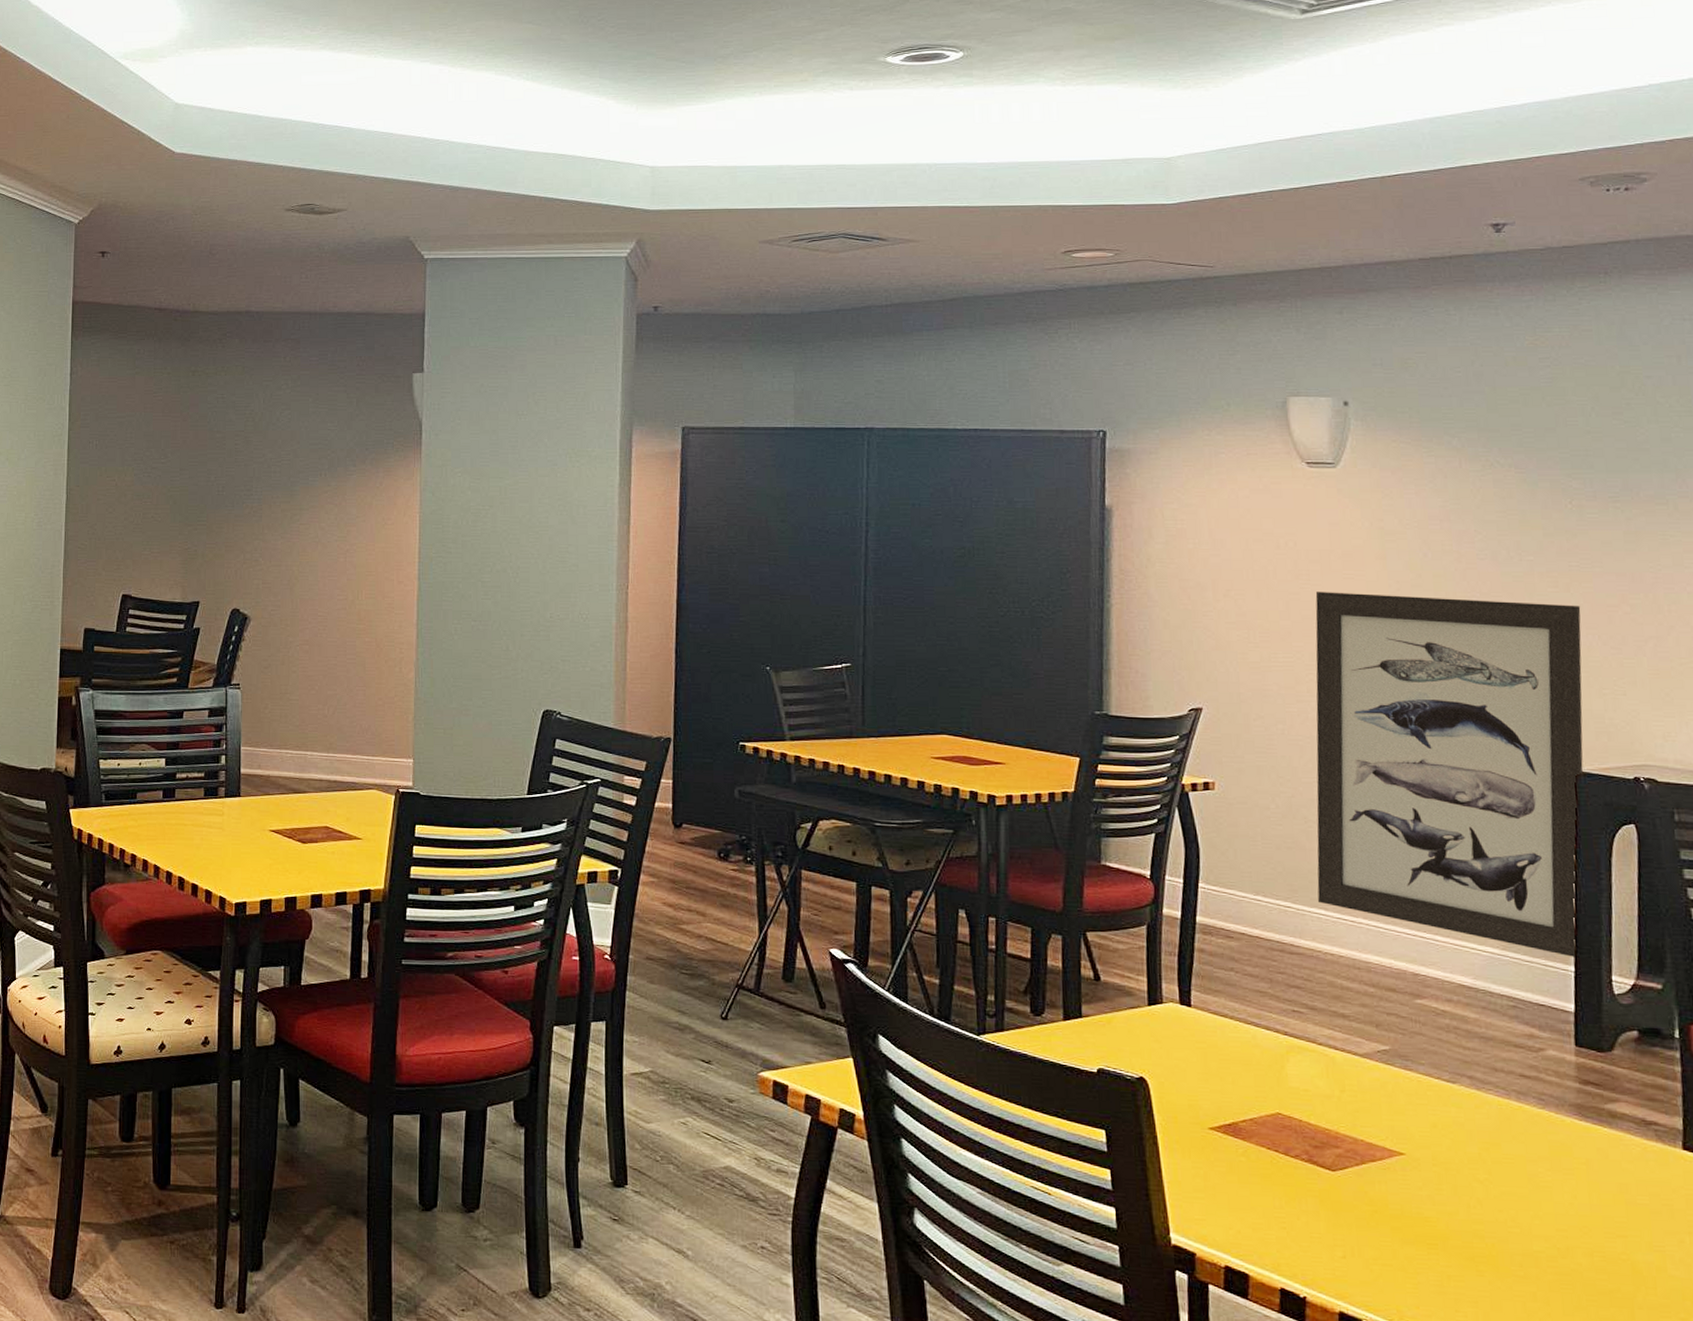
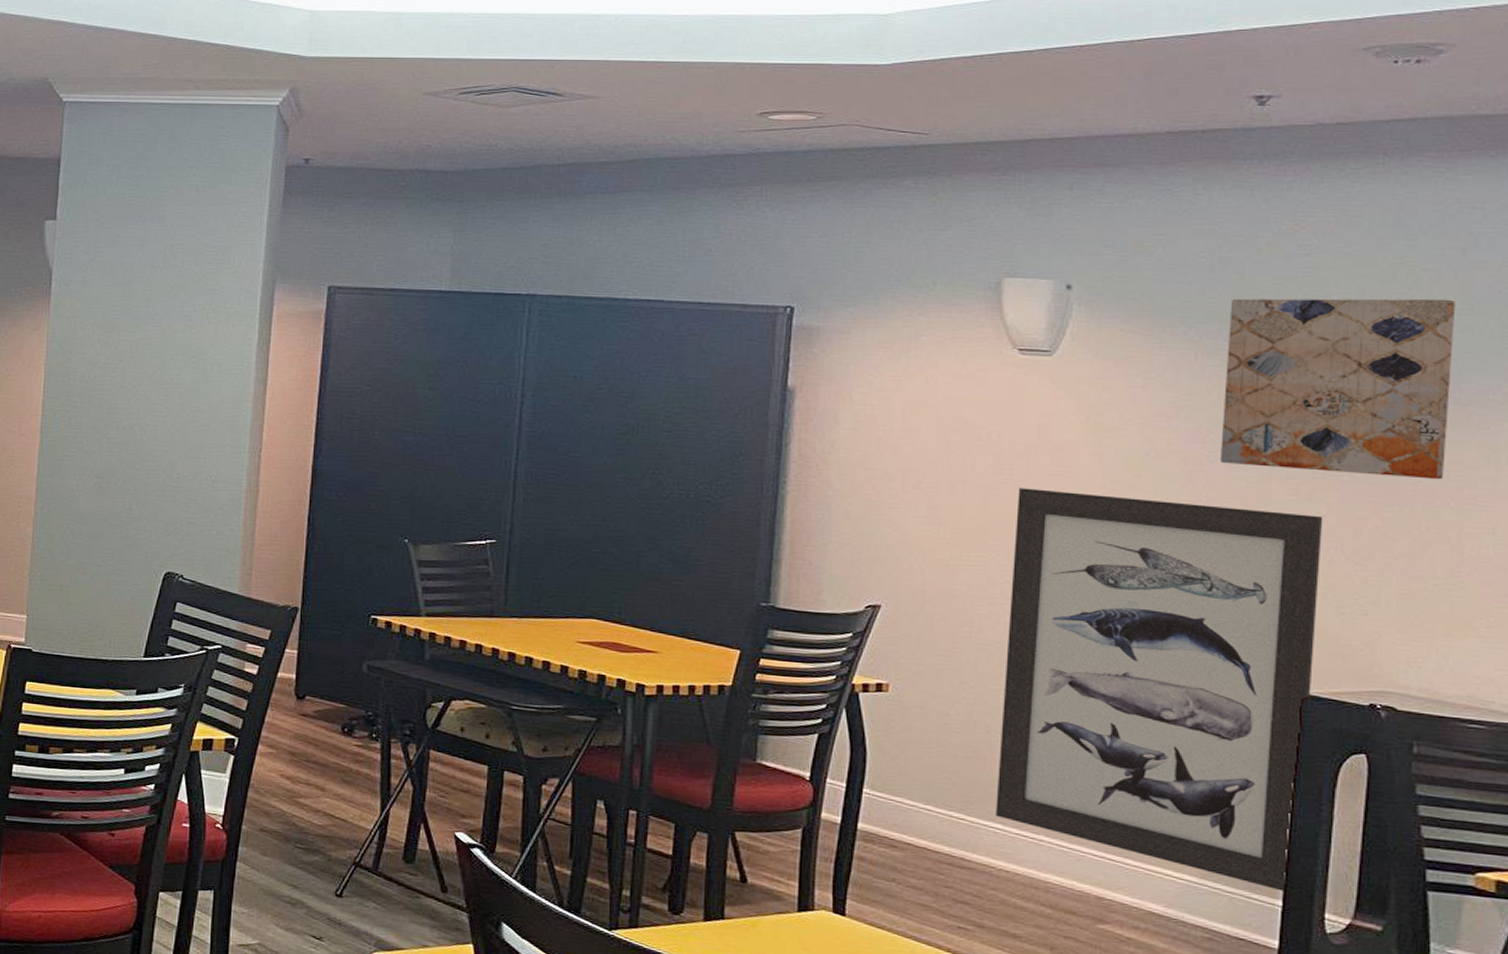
wall art: none [1486,403,1680,568] -> present [1219,298,1456,480]

